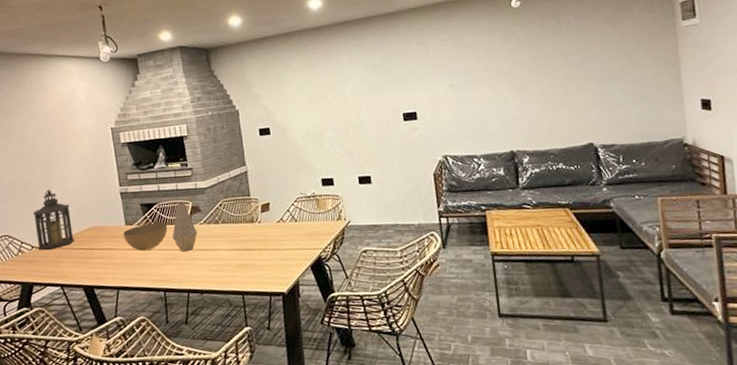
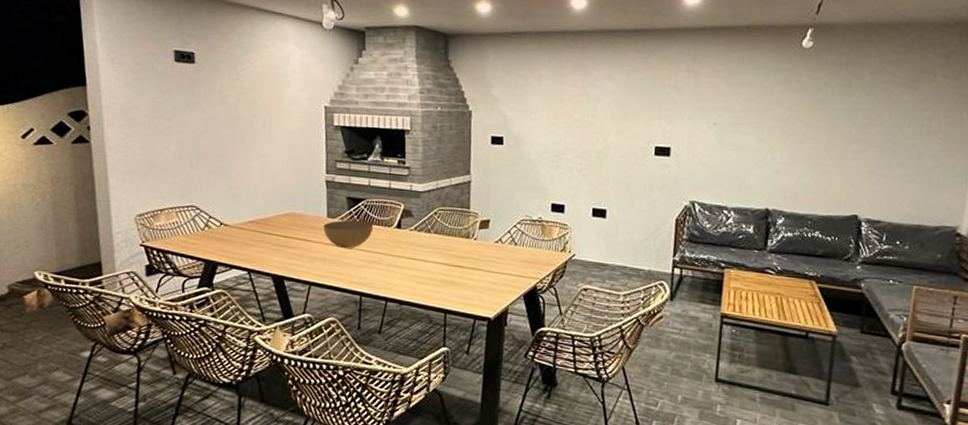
lantern: present [33,189,74,251] -> none [225,162,268,231]
vase: present [173,202,198,252] -> none [378,203,406,257]

